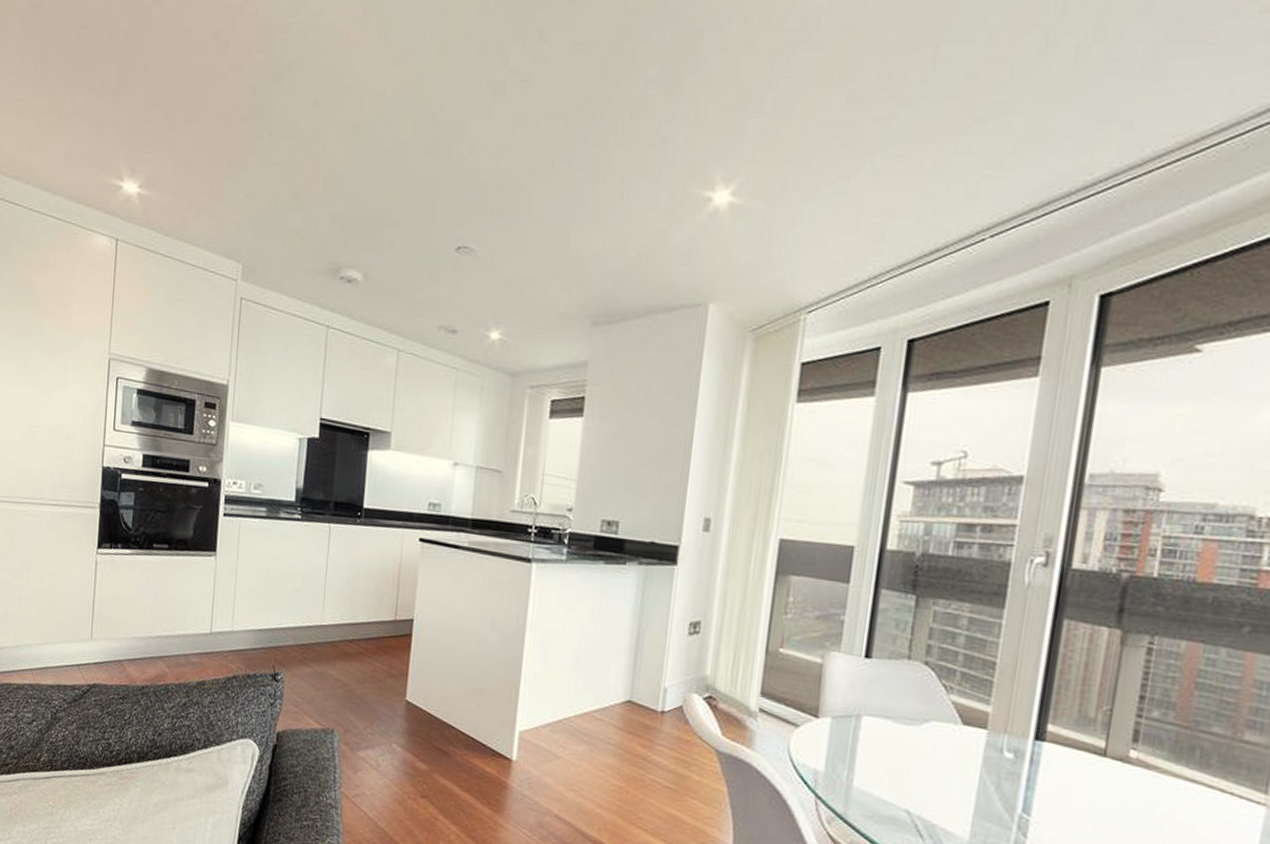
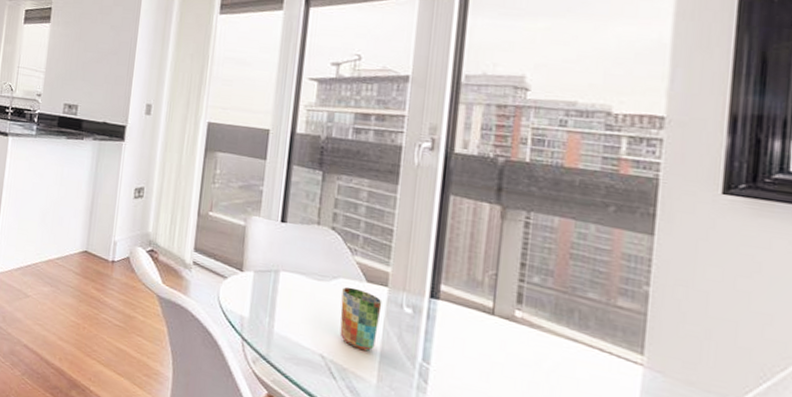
cup: none [929,731,980,804] -> present [339,287,382,352]

